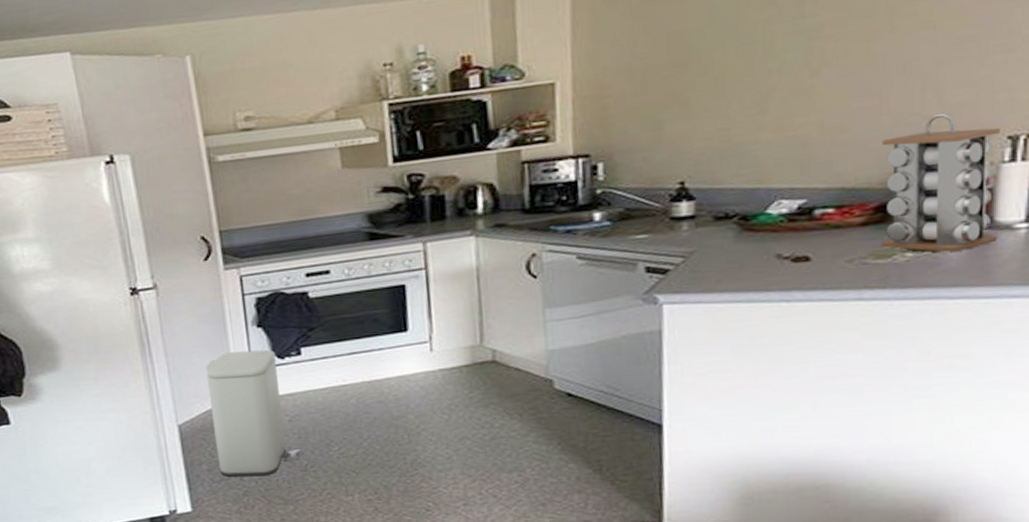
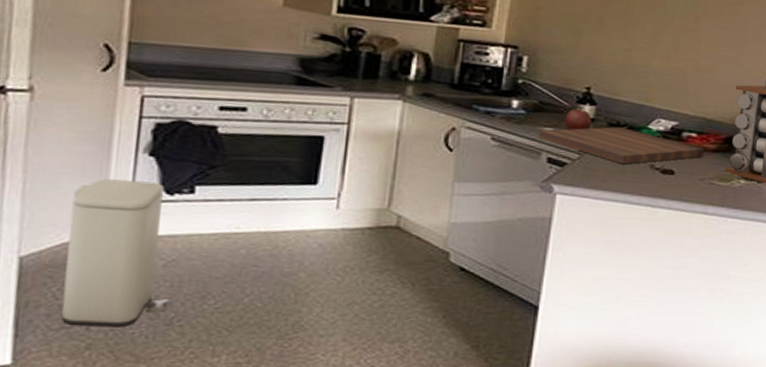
cutting board: none [631,218,848,260] -> present [539,127,704,165]
fruit: none [659,205,693,233] -> present [565,107,592,130]

